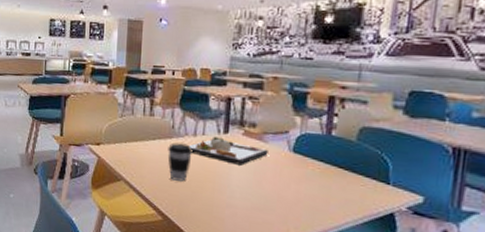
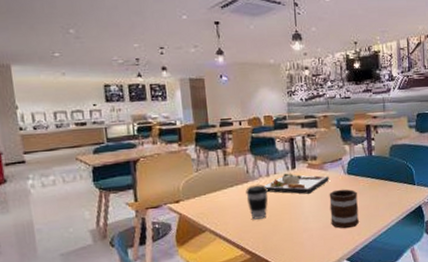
mug: none [262,167,302,218] -> present [329,189,359,229]

